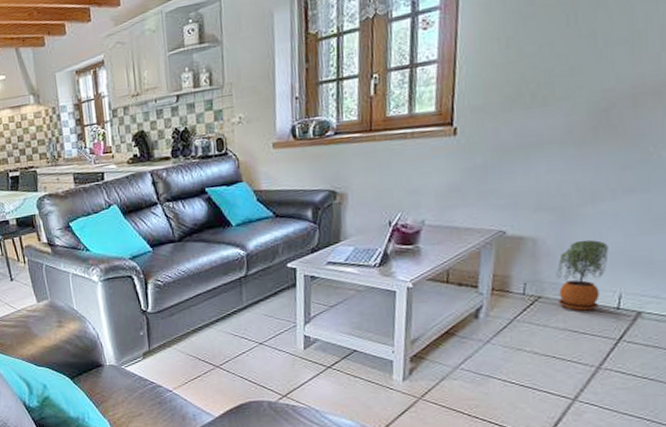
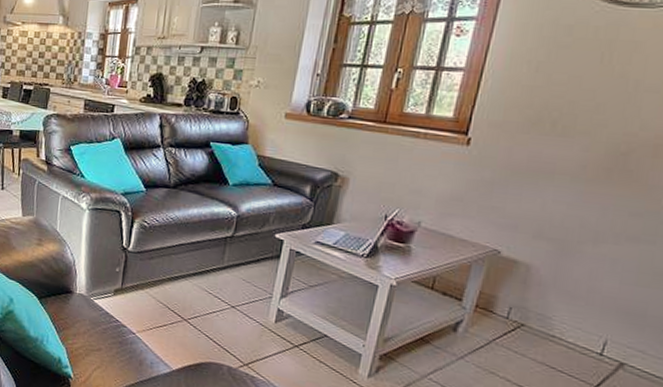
potted plant: present [556,239,609,311] -> none [540,277,603,350]

